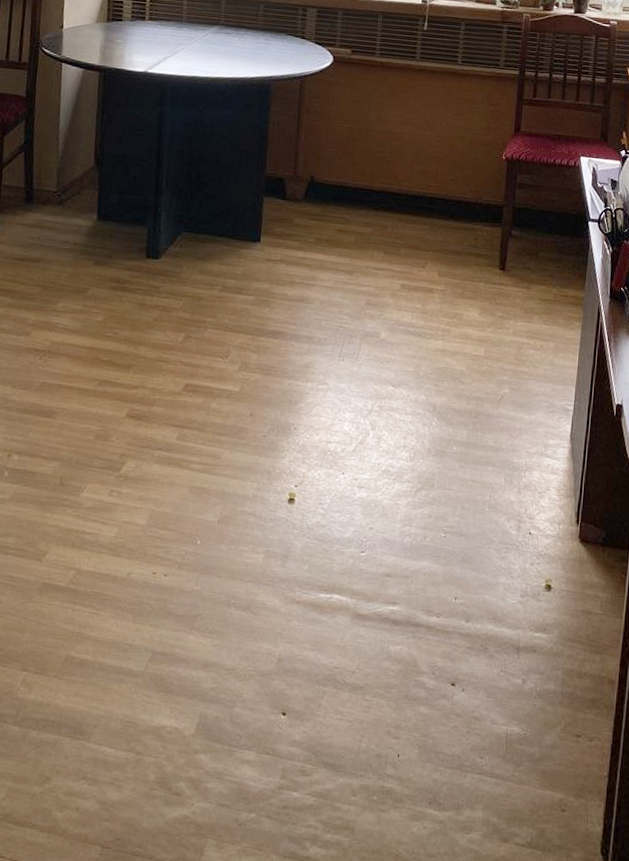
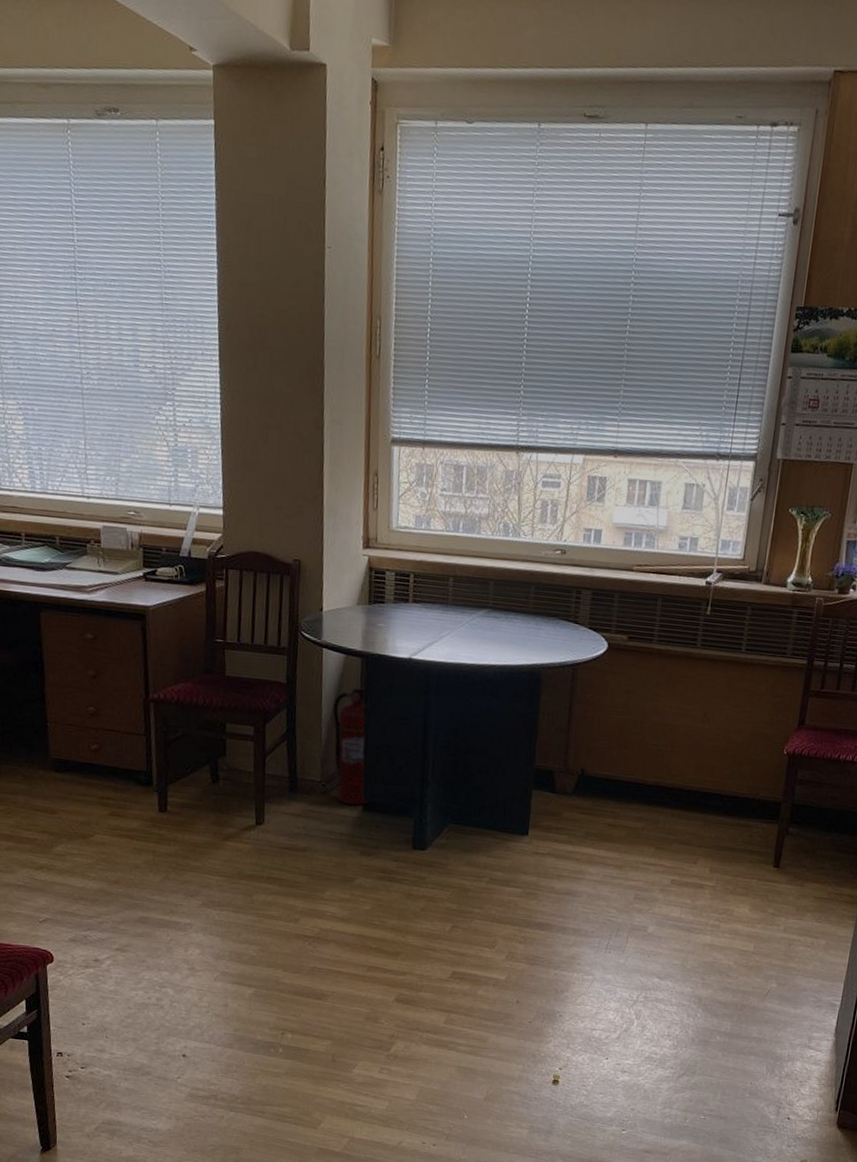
fire extinguisher: none [70,99,104,215] -> present [332,687,369,806]

